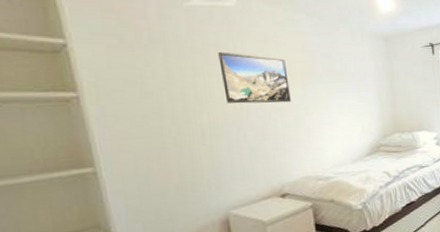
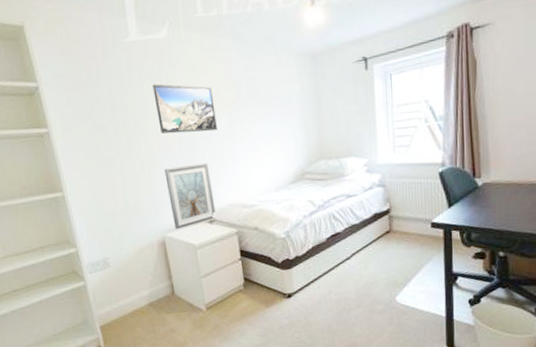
picture frame: none [230,134,289,206] -> present [164,162,216,230]

